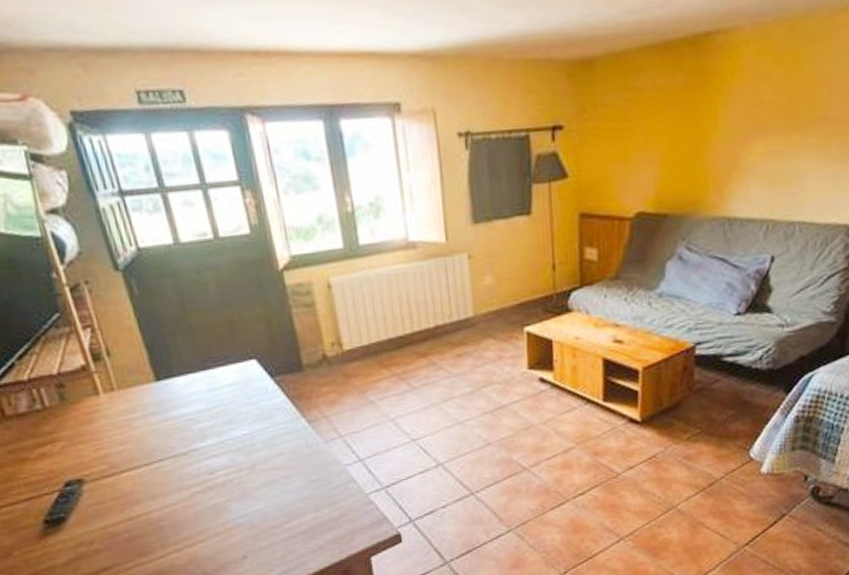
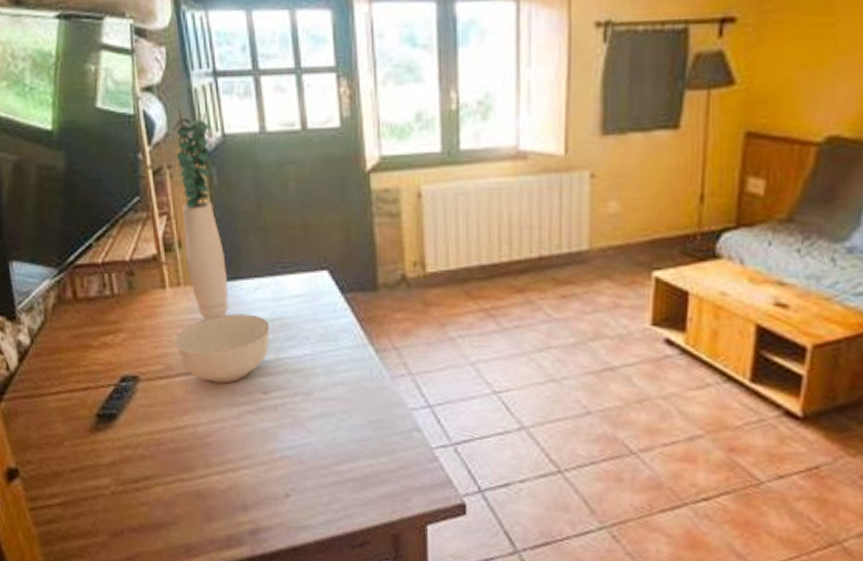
vase: none [85,228,166,419] -> present [173,109,229,320]
bowl: none [116,406,210,473] -> present [175,314,270,384]

